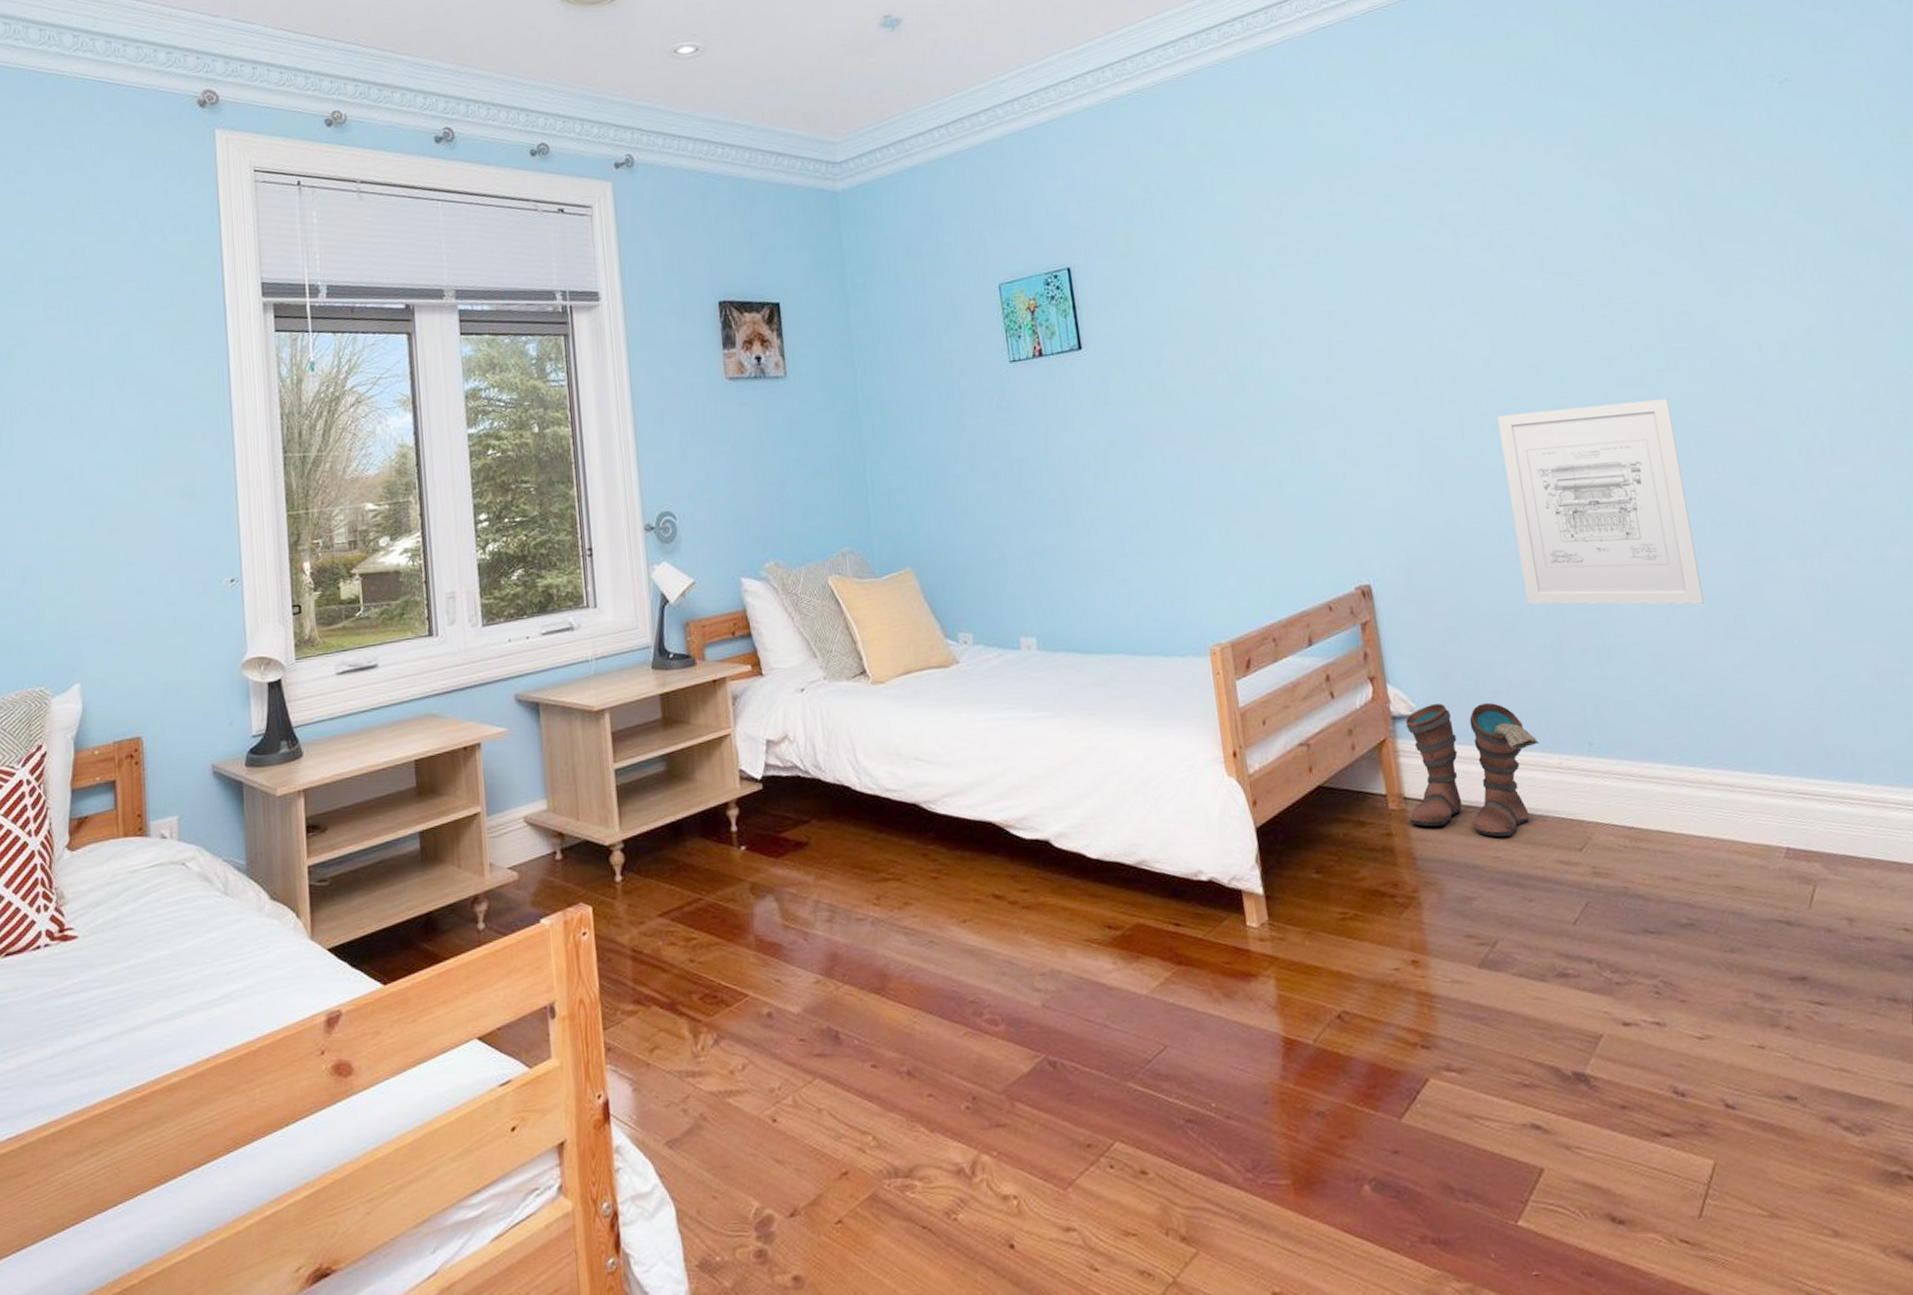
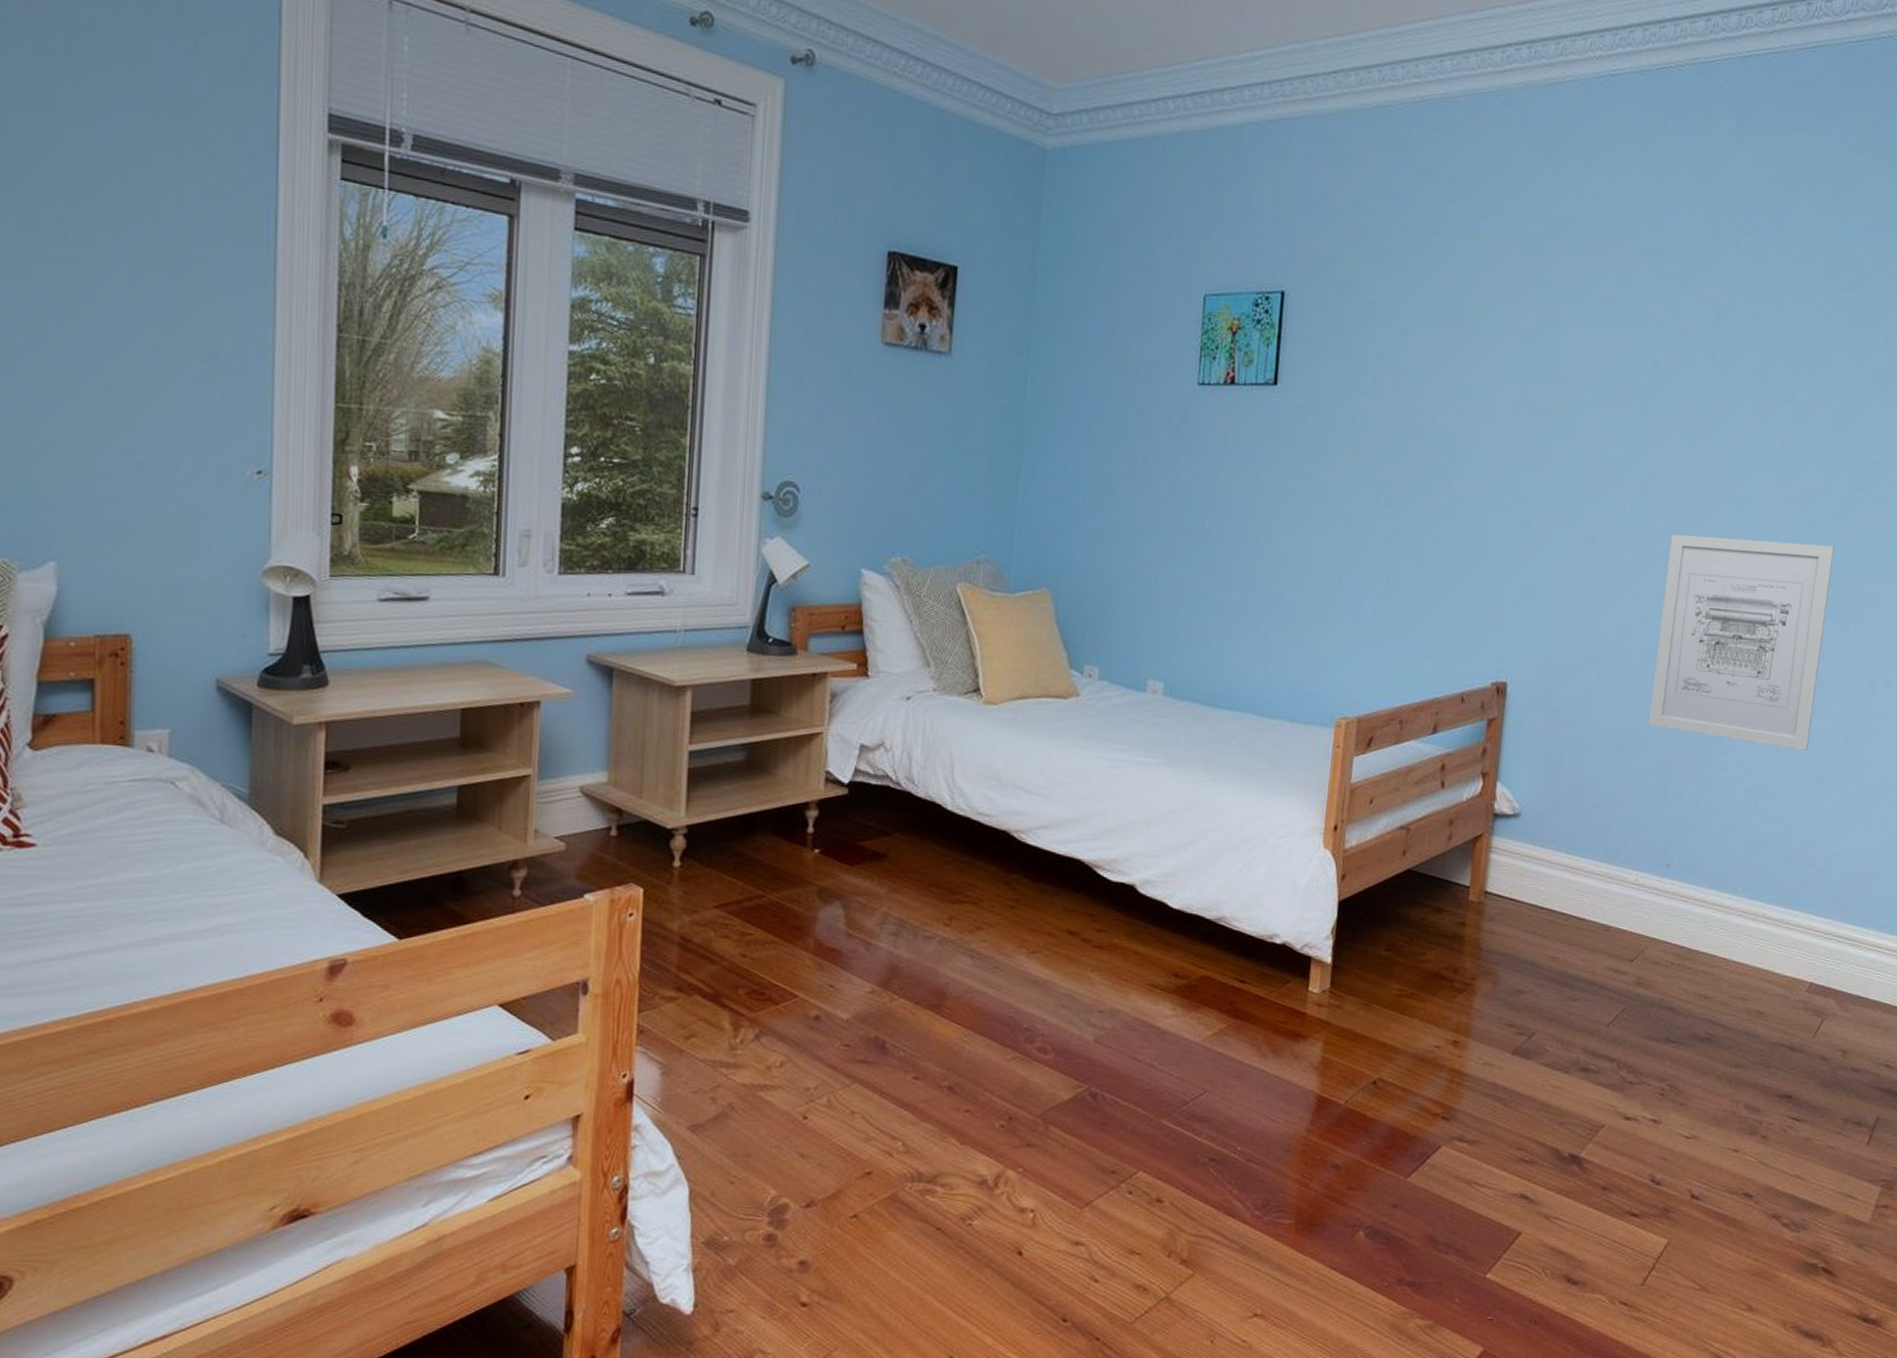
boots: present [1405,702,1539,837] -> none [1485,807,1622,940]

